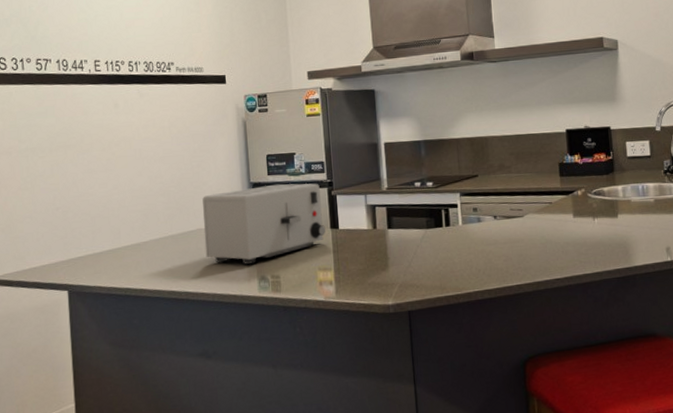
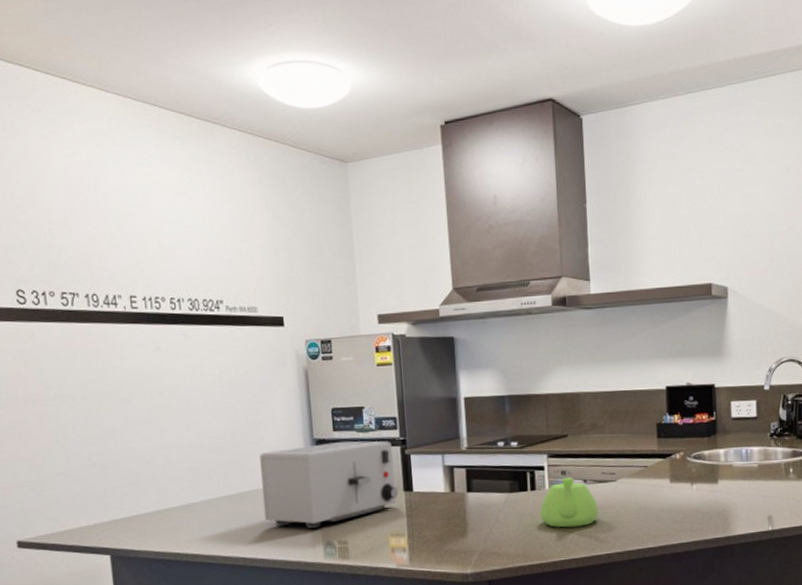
teapot: none [454,213,509,261] -> present [540,477,599,528]

